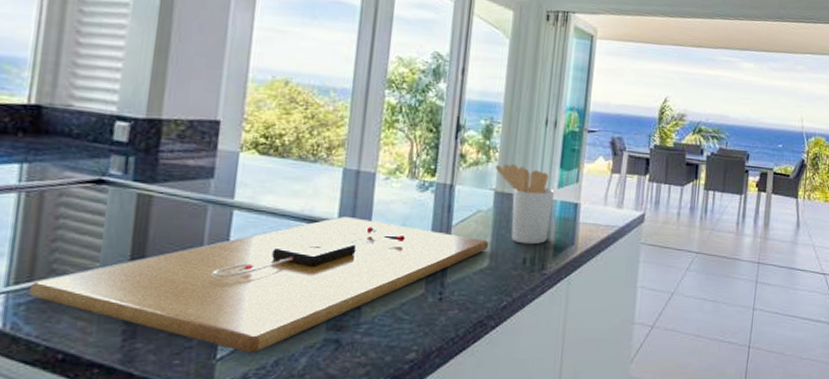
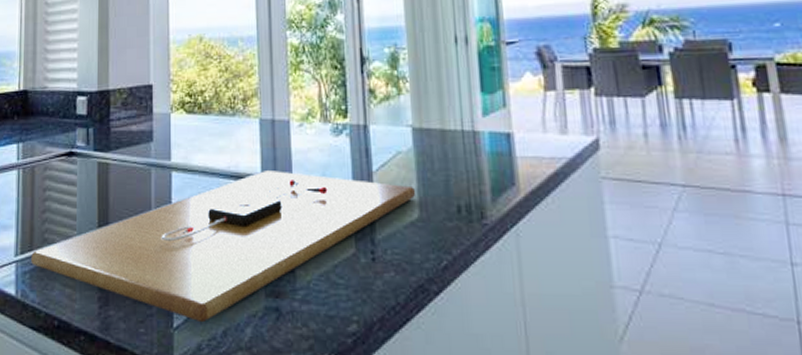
utensil holder: present [495,164,555,245] -> none [407,94,482,188]

